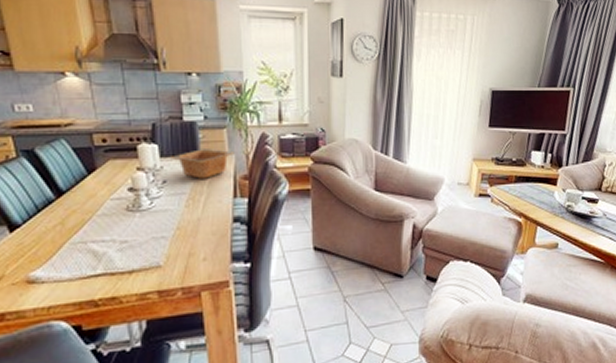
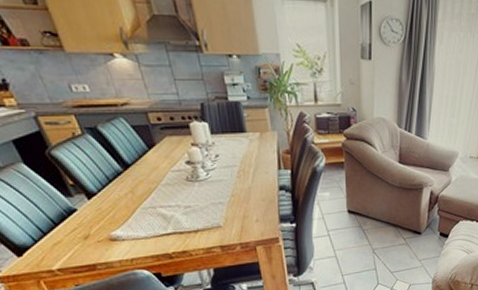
serving bowl: present [171,149,235,179] -> none [220,126,277,153]

